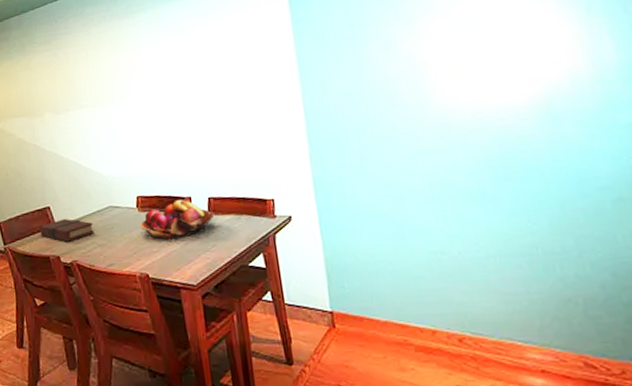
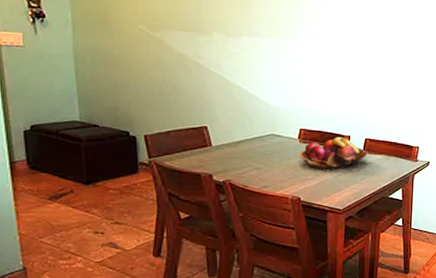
book: present [39,219,94,242] -> none [193,140,252,162]

